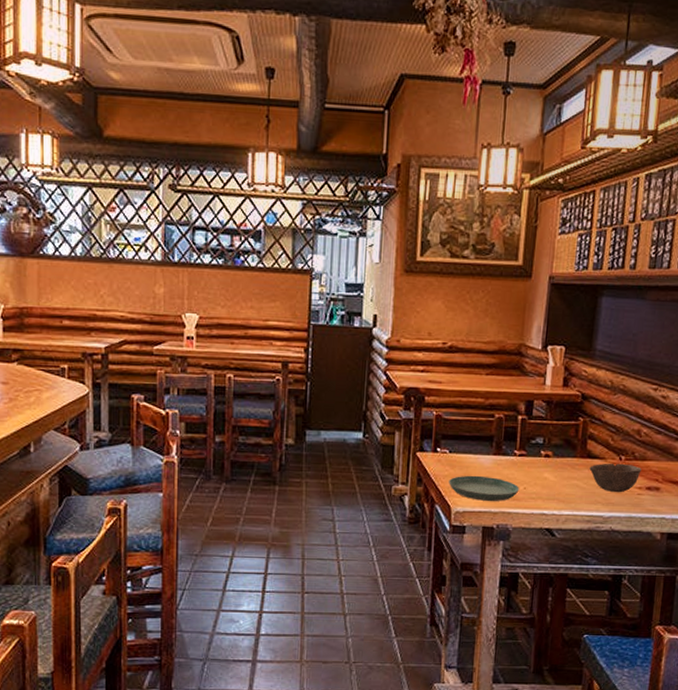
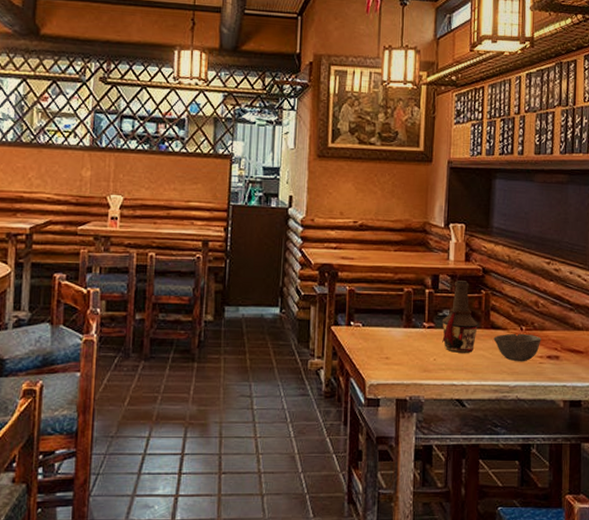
saucer: present [448,475,520,501] -> none [362,348,430,373]
bottle: none [534,407,573,482] -> present [442,280,478,353]

